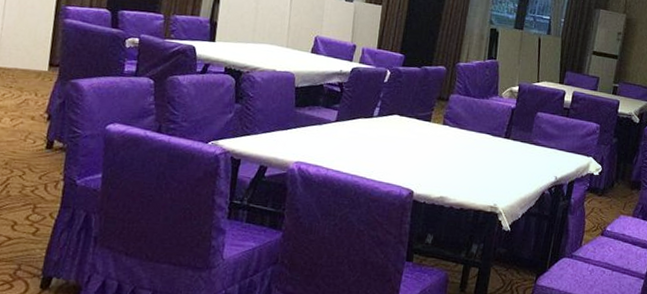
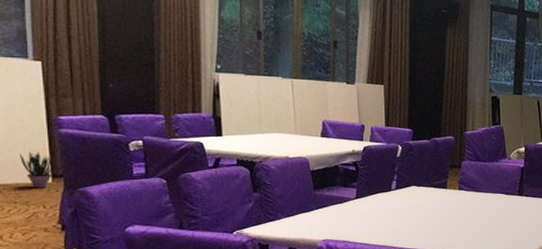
potted plant: none [24,38,56,76] -> present [20,151,57,189]

